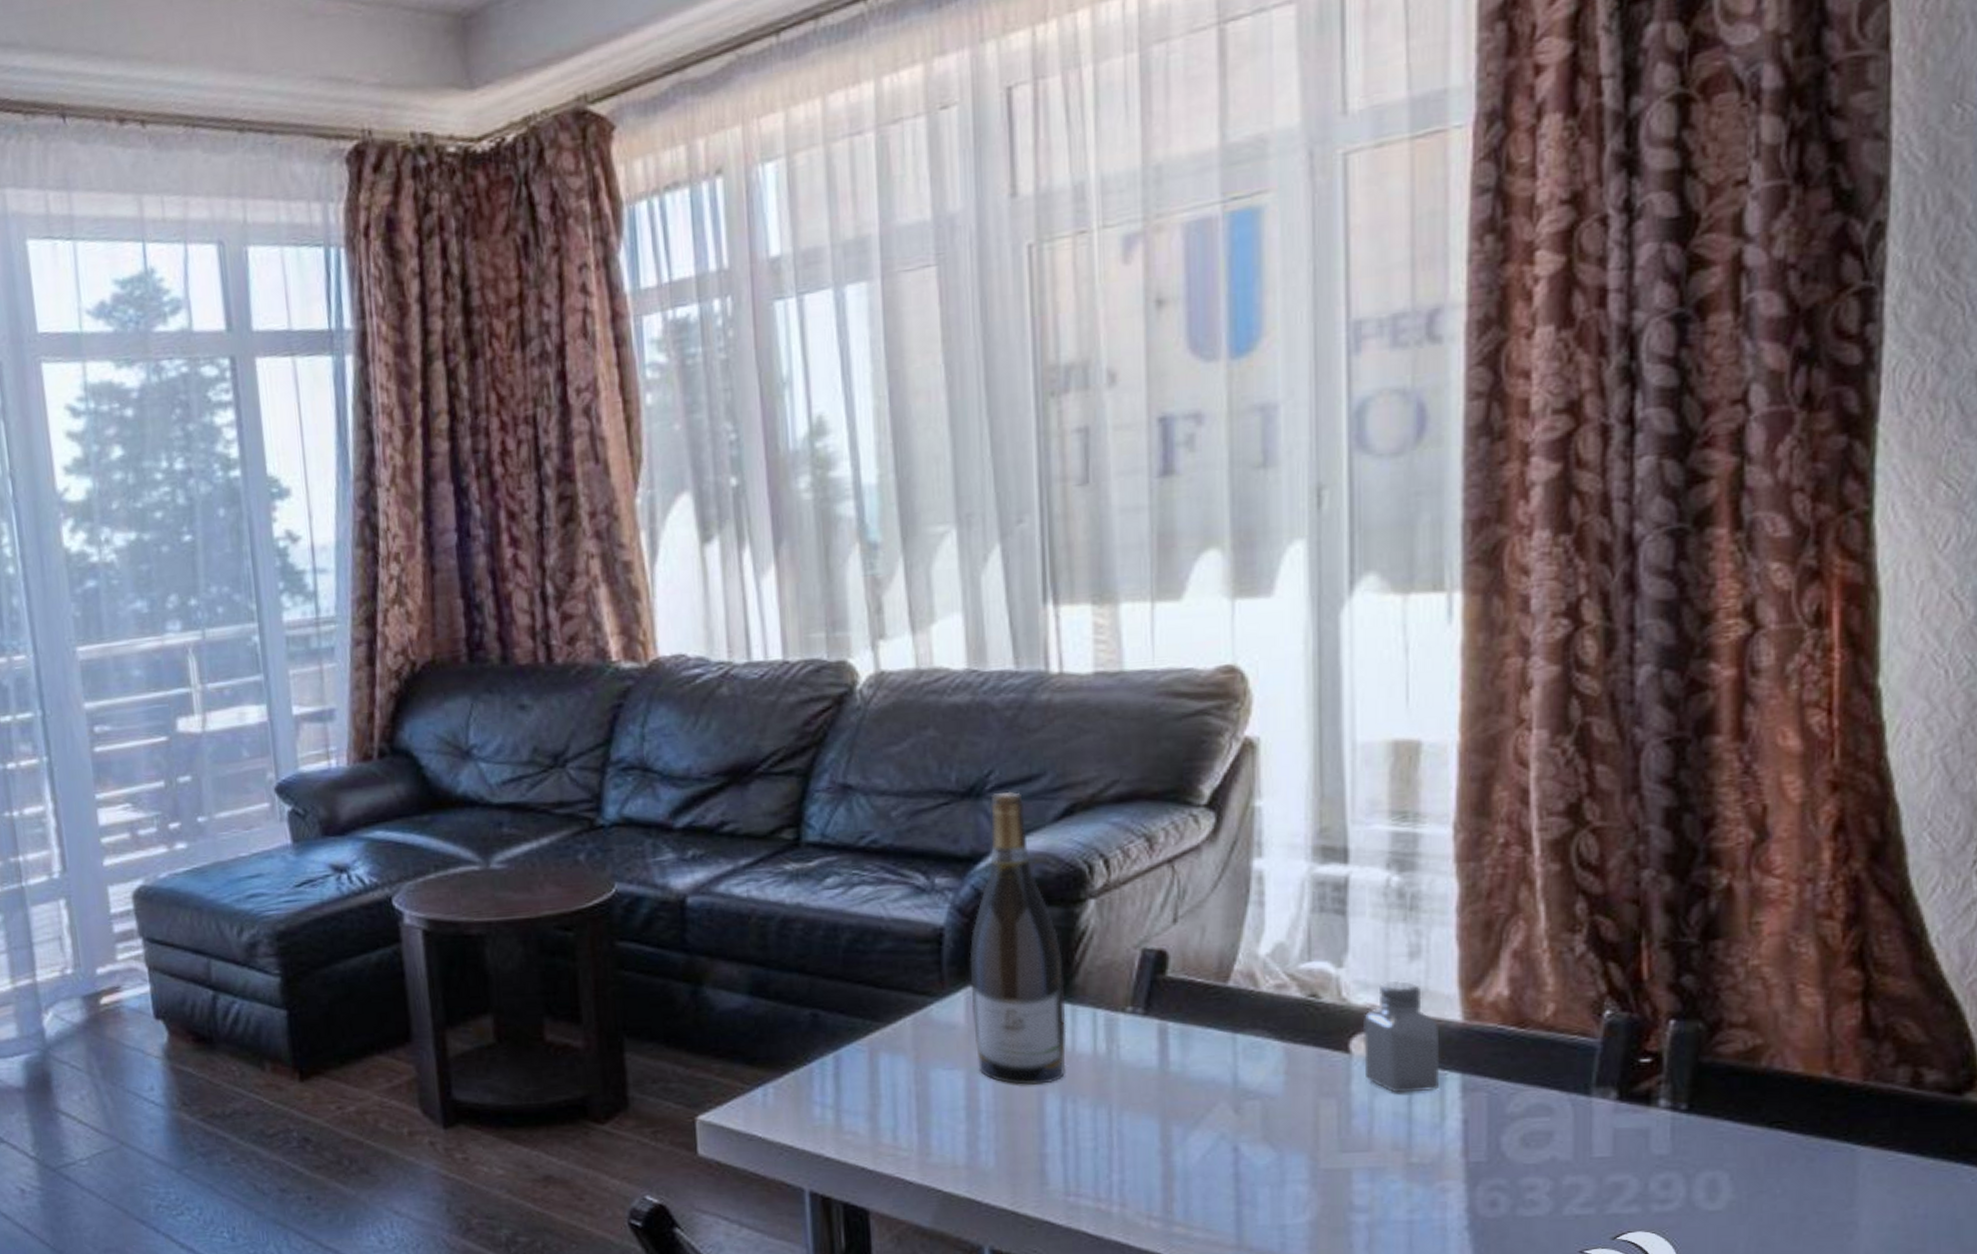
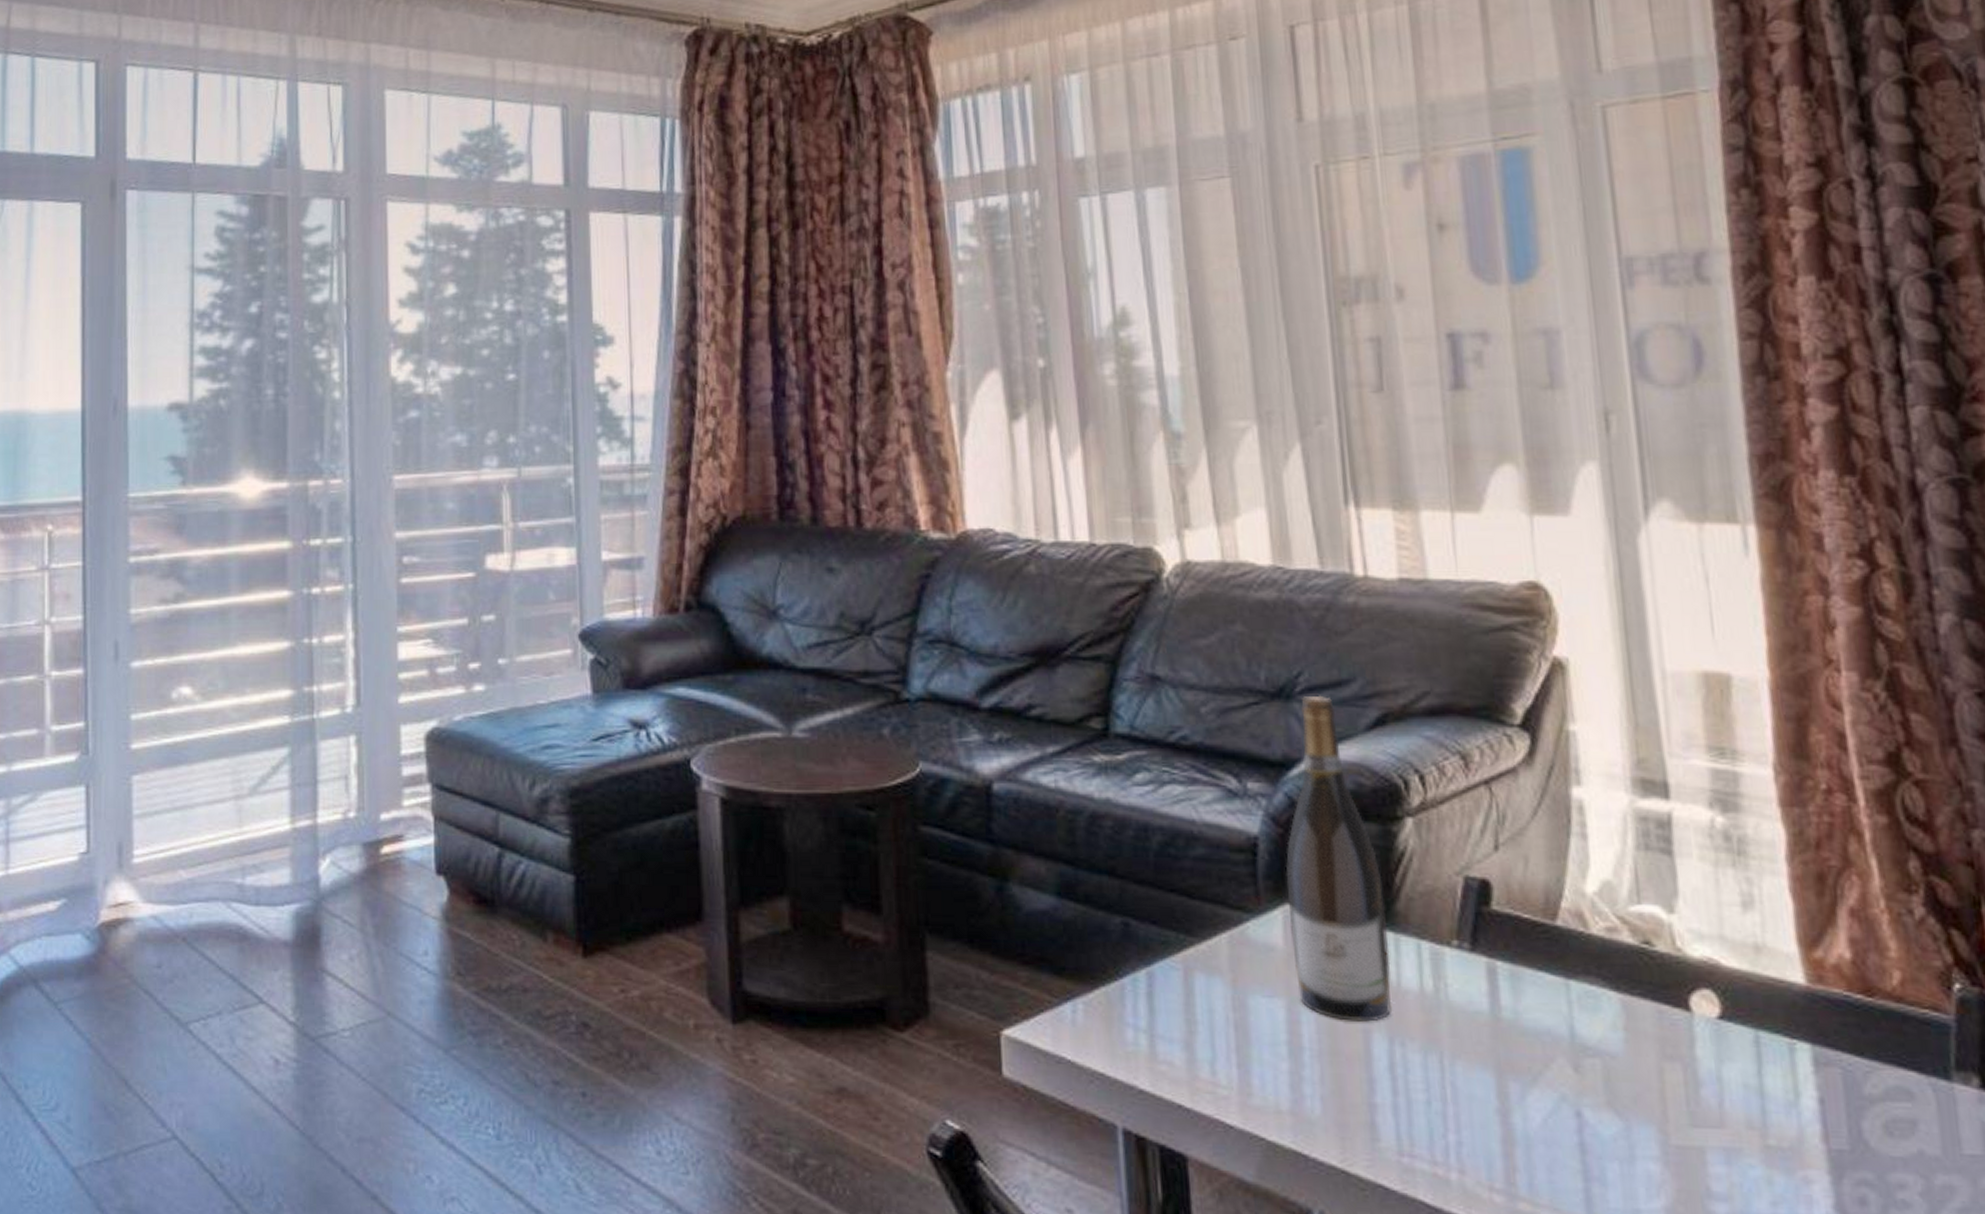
saltshaker: present [1362,980,1440,1093] -> none [1701,932,1790,1062]

